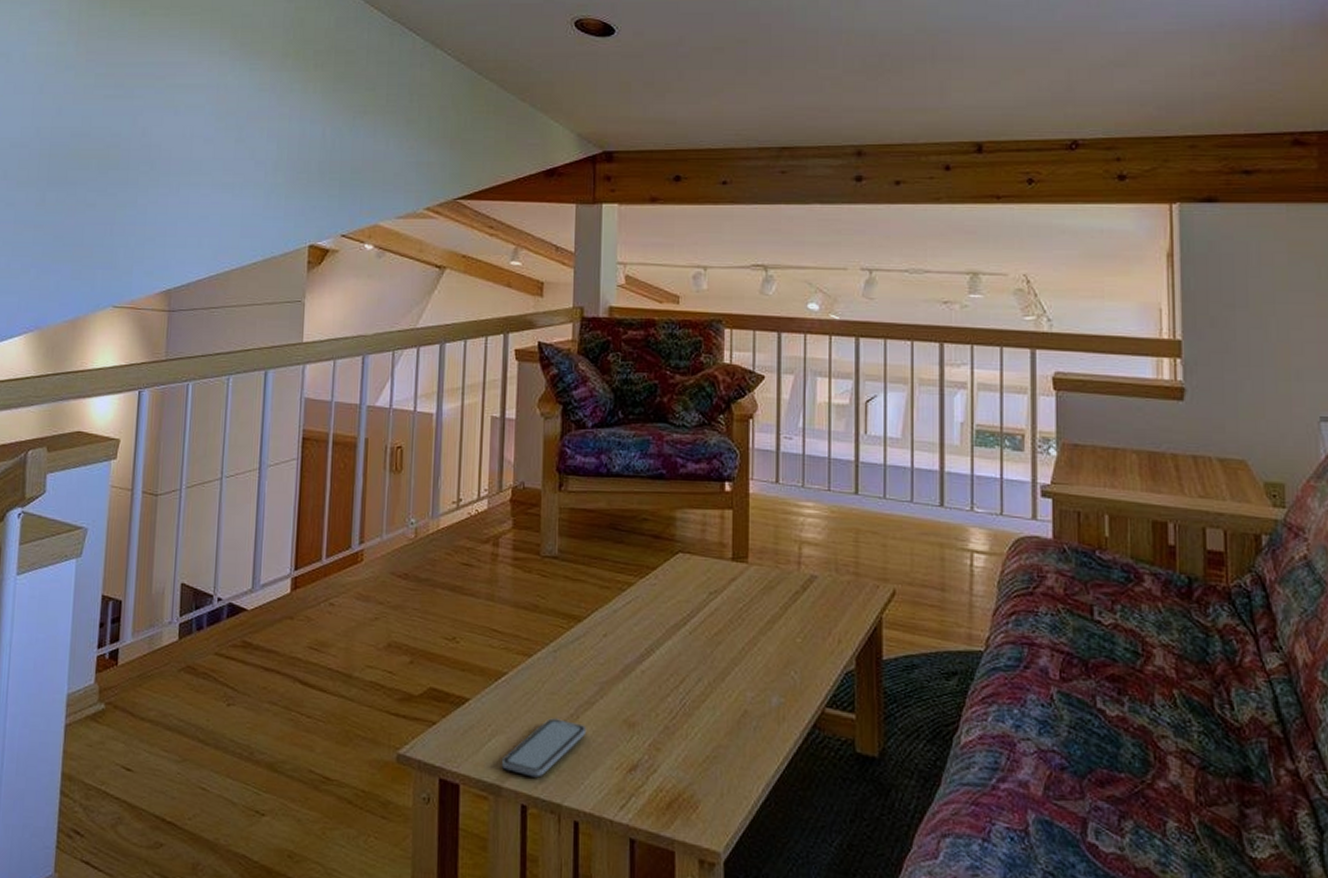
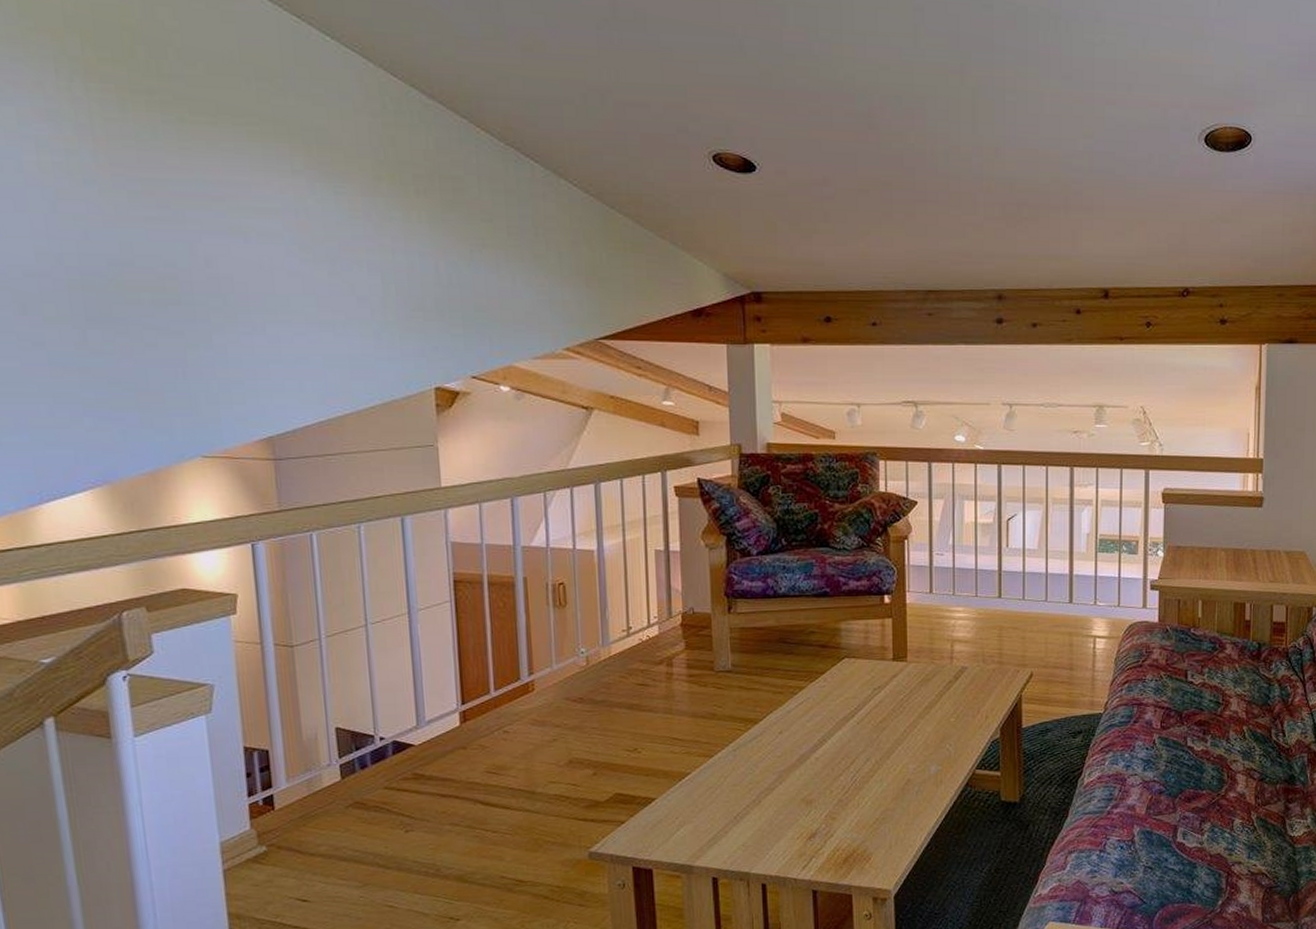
smartphone: present [501,718,587,778] -> none [691,805,769,855]

